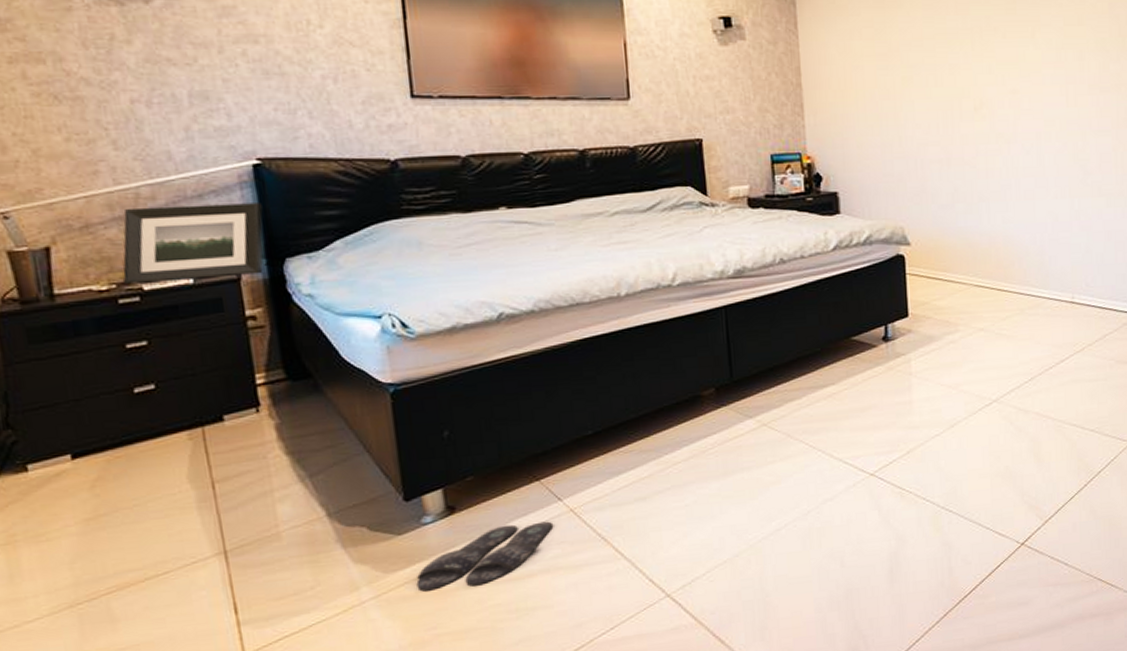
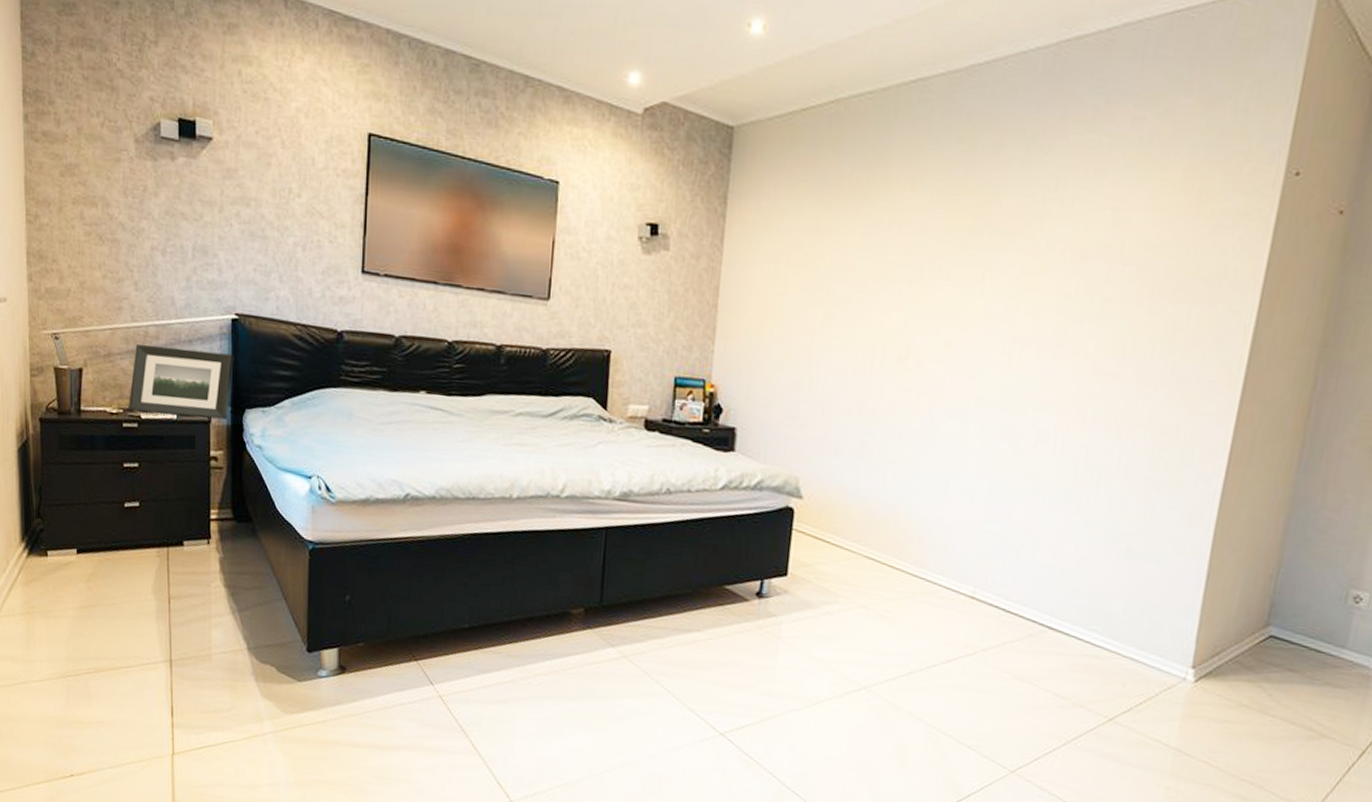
slippers: present [416,521,554,592] -> none [306,695,423,746]

